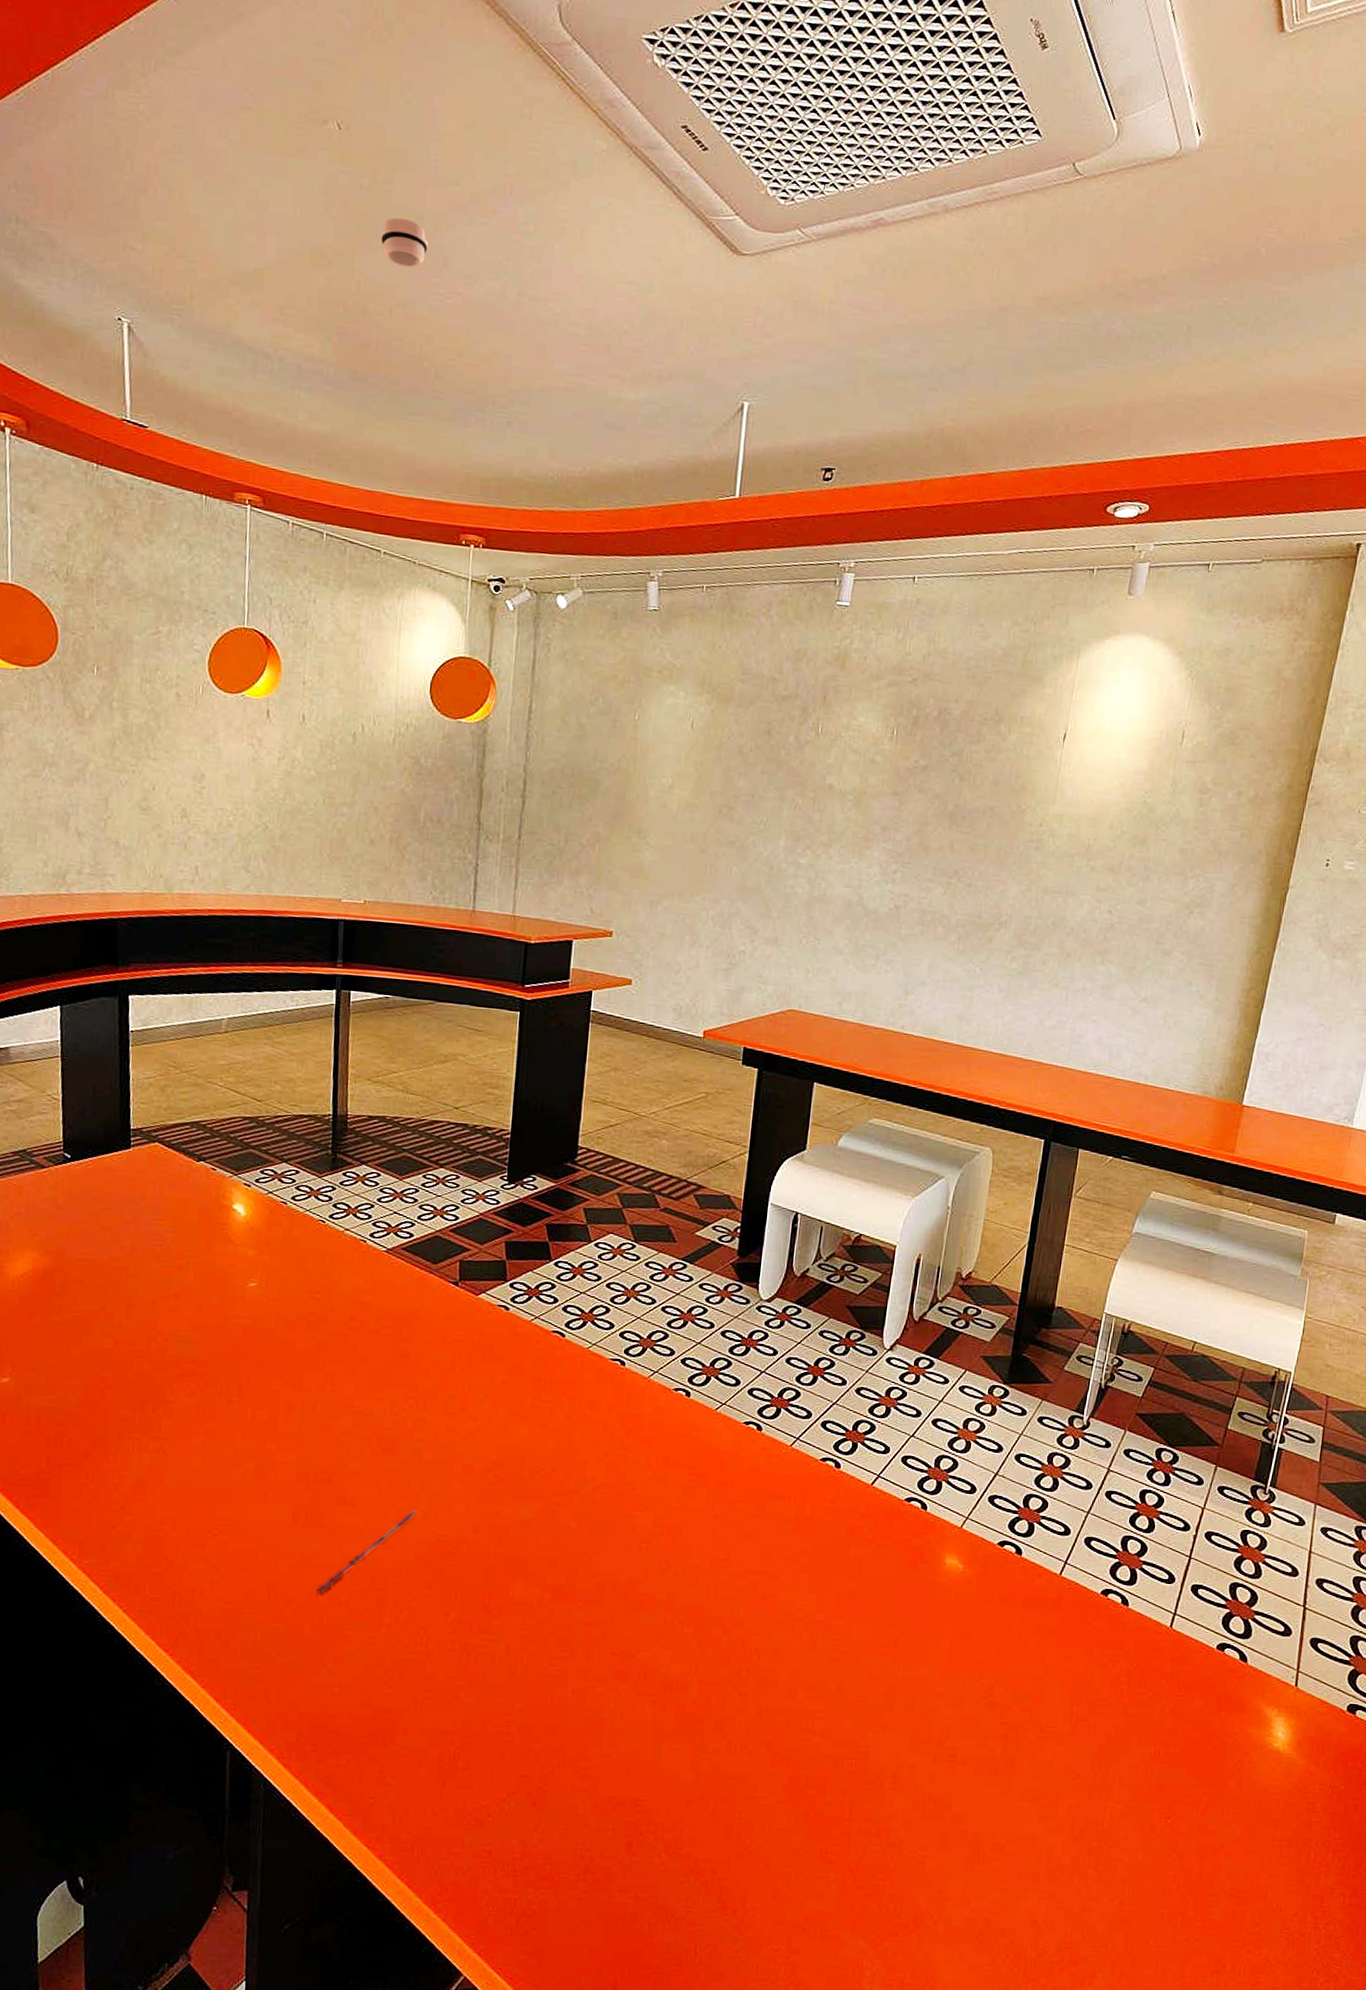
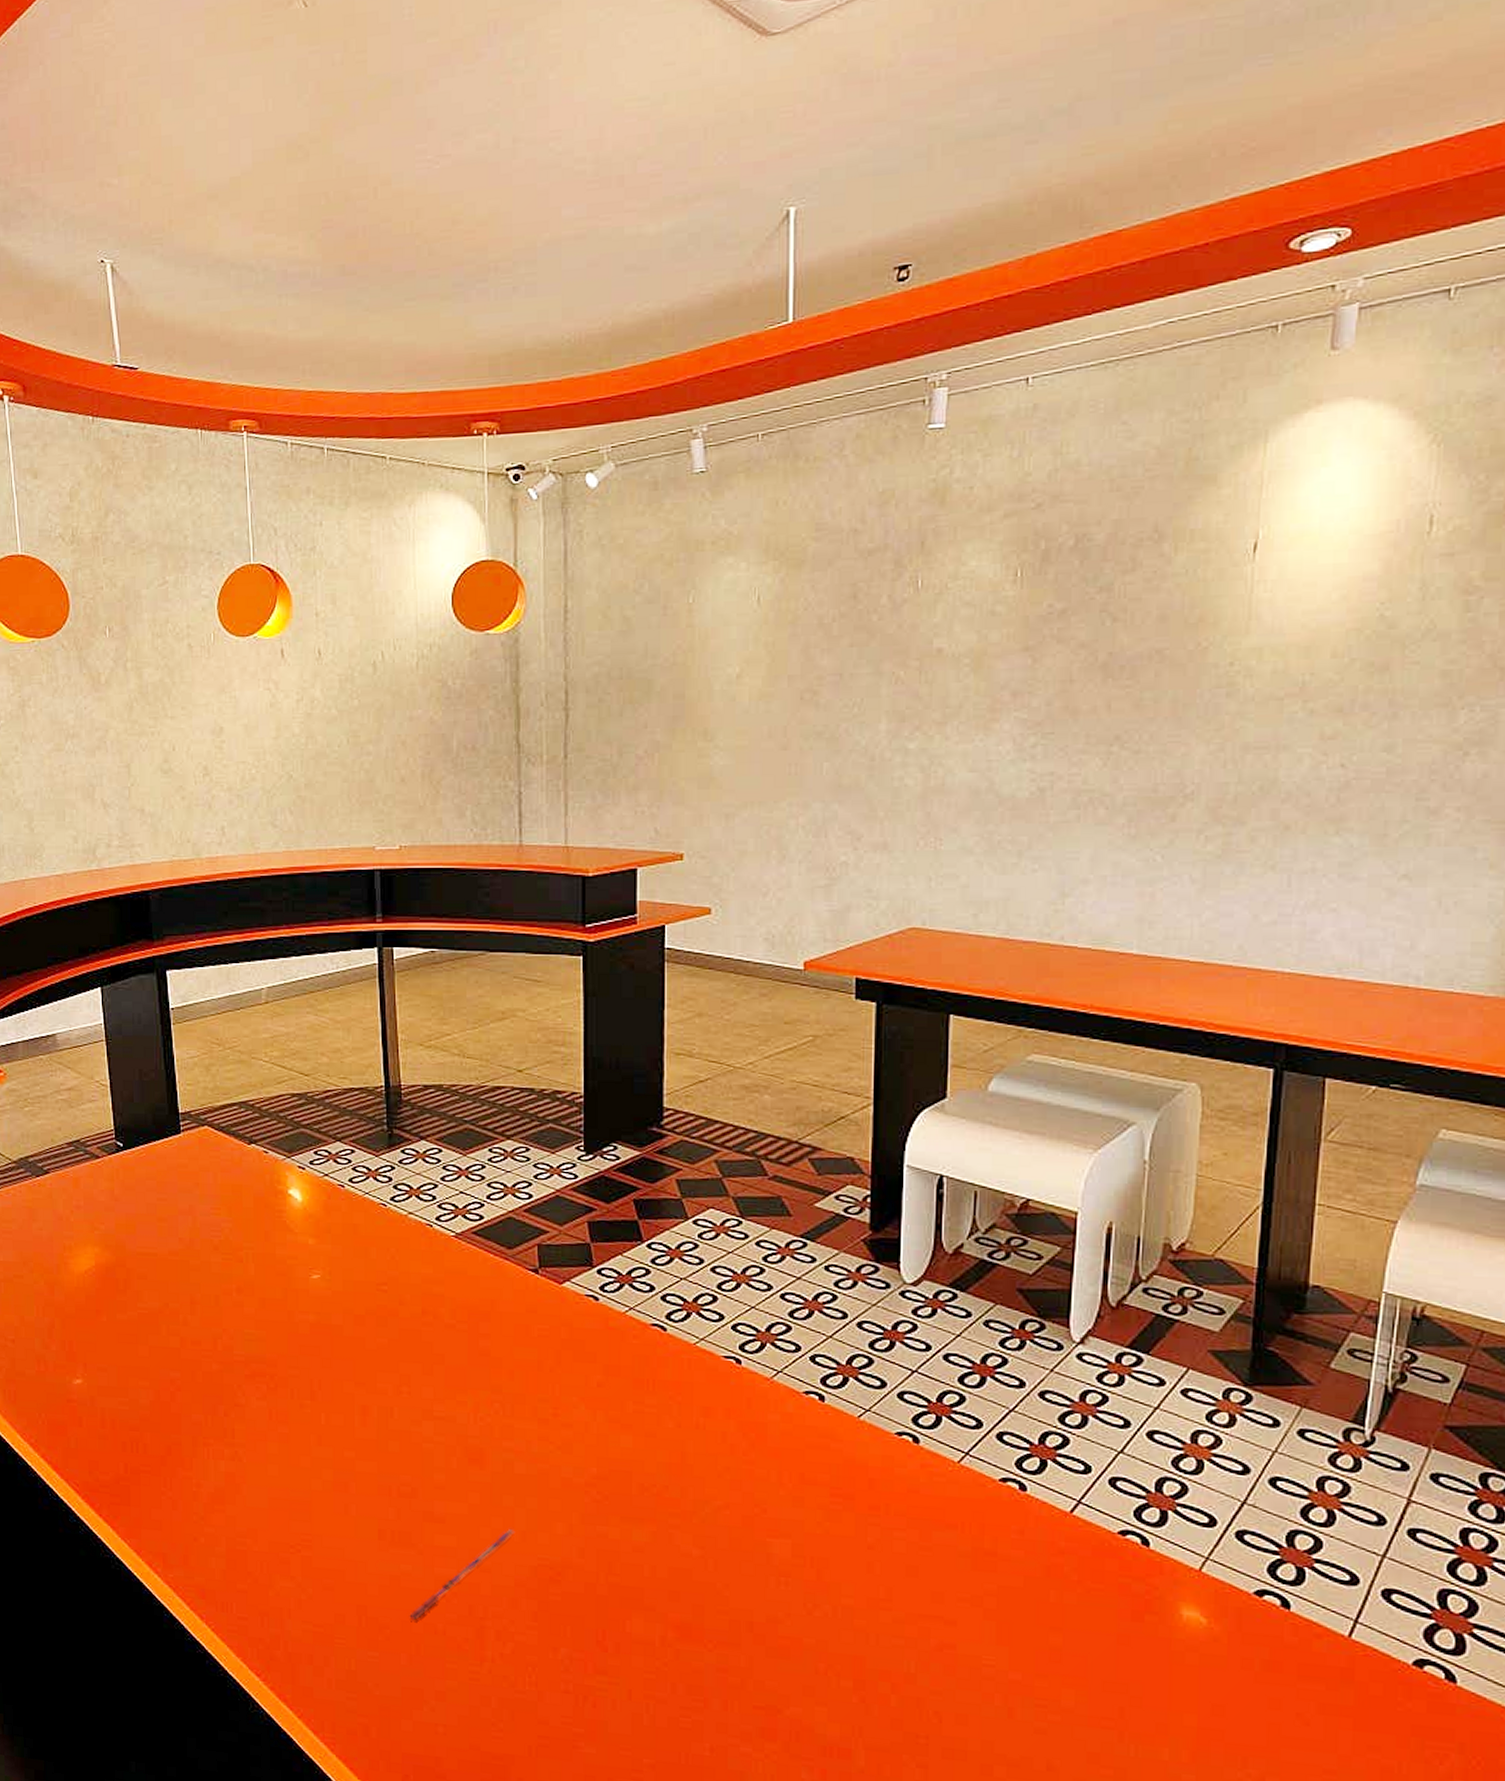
smoke detector: present [380,218,428,268] -> none [357,86,409,140]

